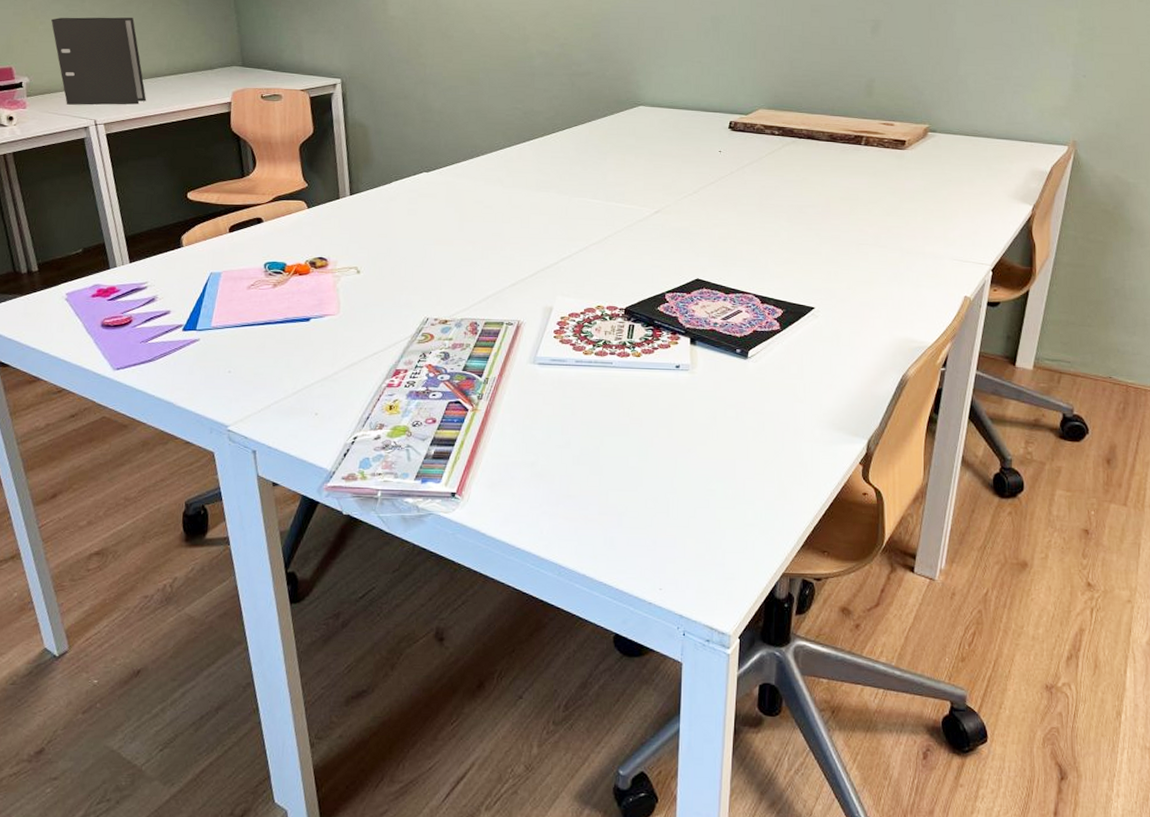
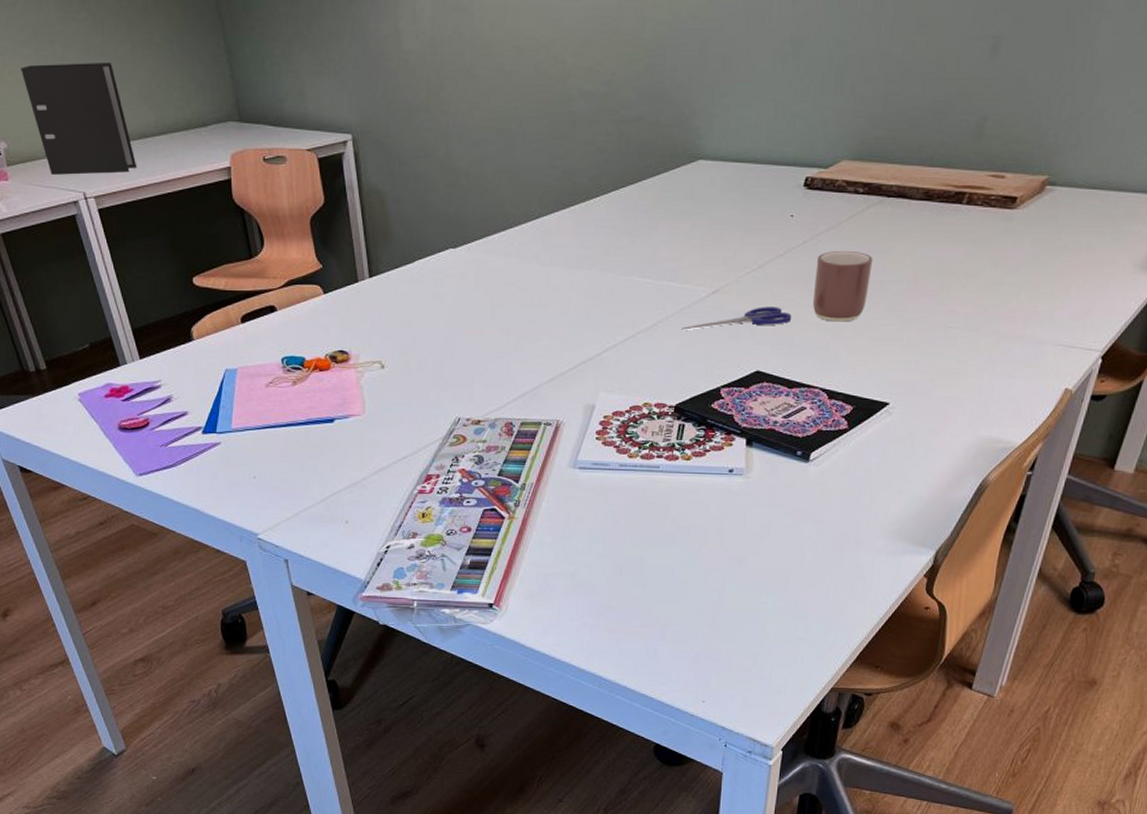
scissors: none [628,225,725,243] -> present [681,306,792,330]
mug: none [742,179,791,238] -> present [812,250,873,322]

